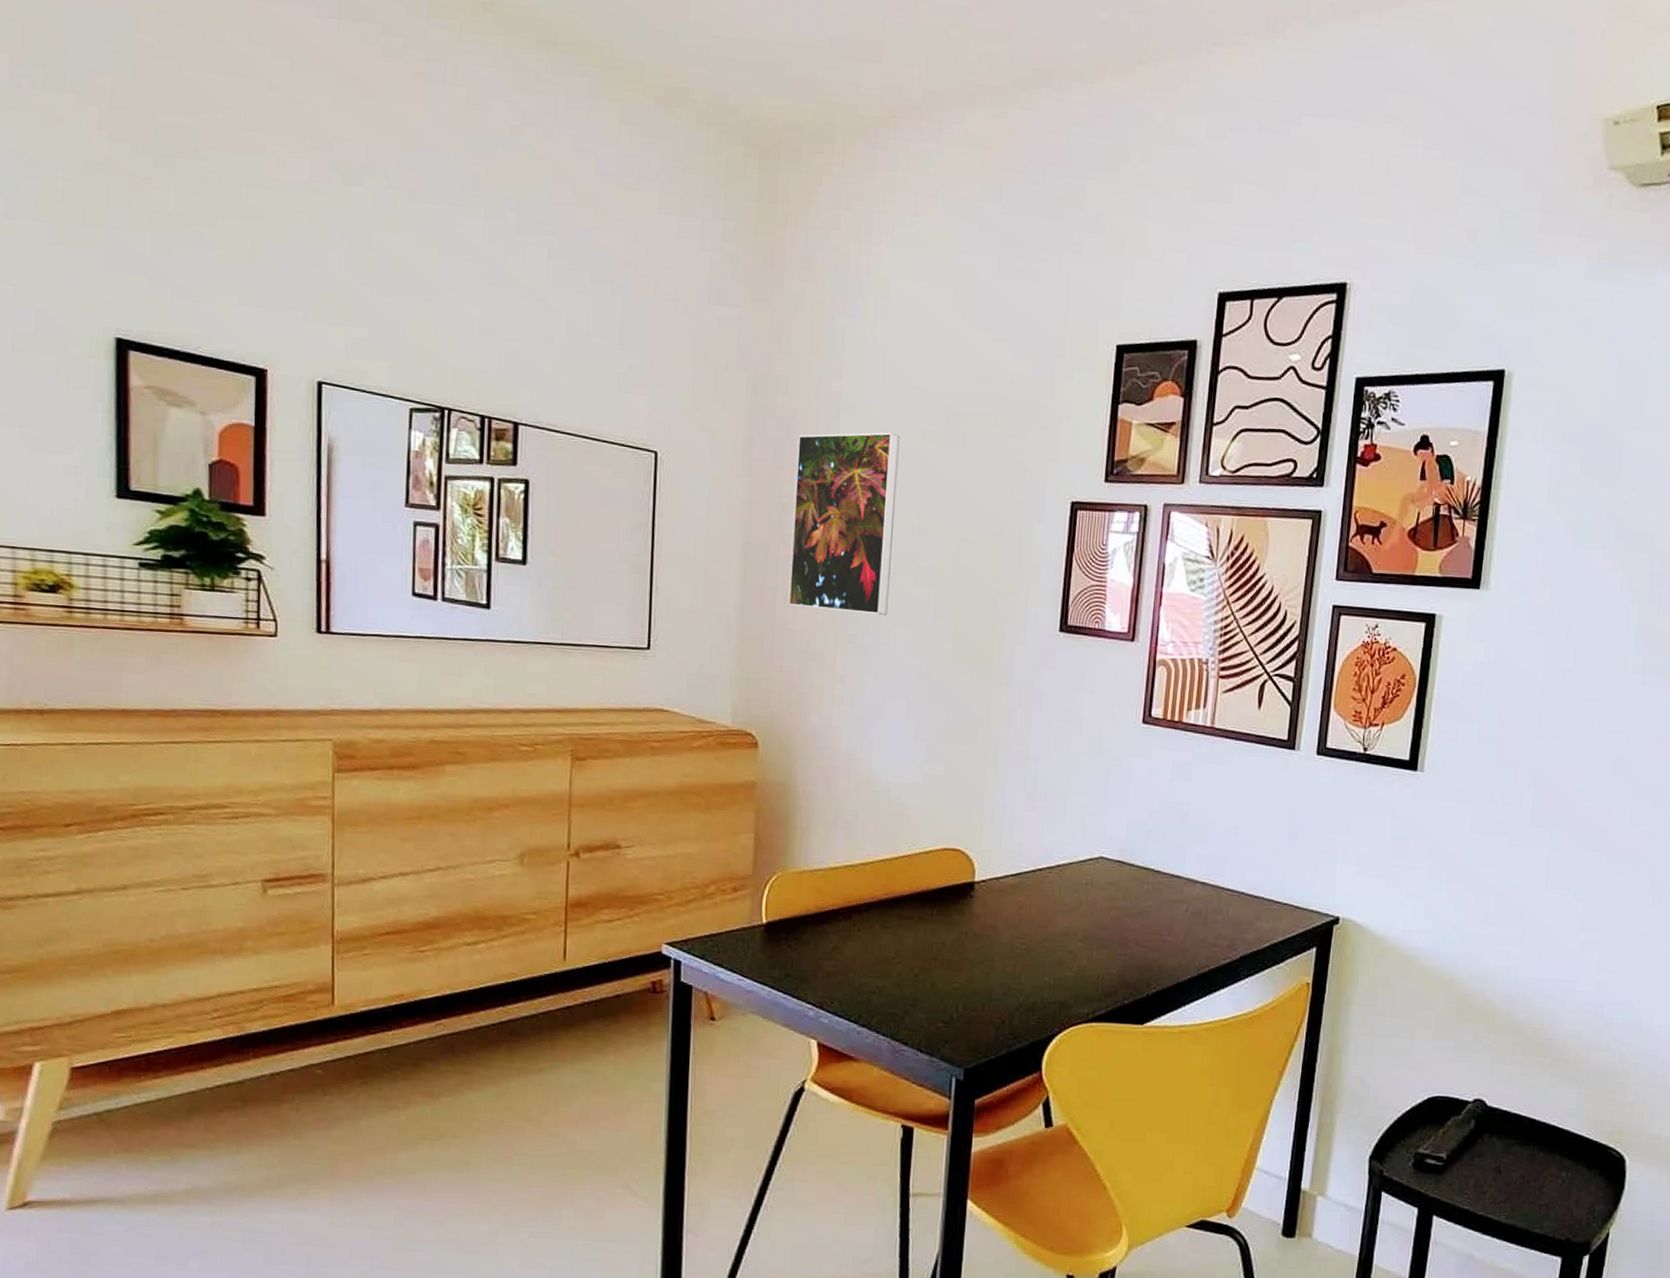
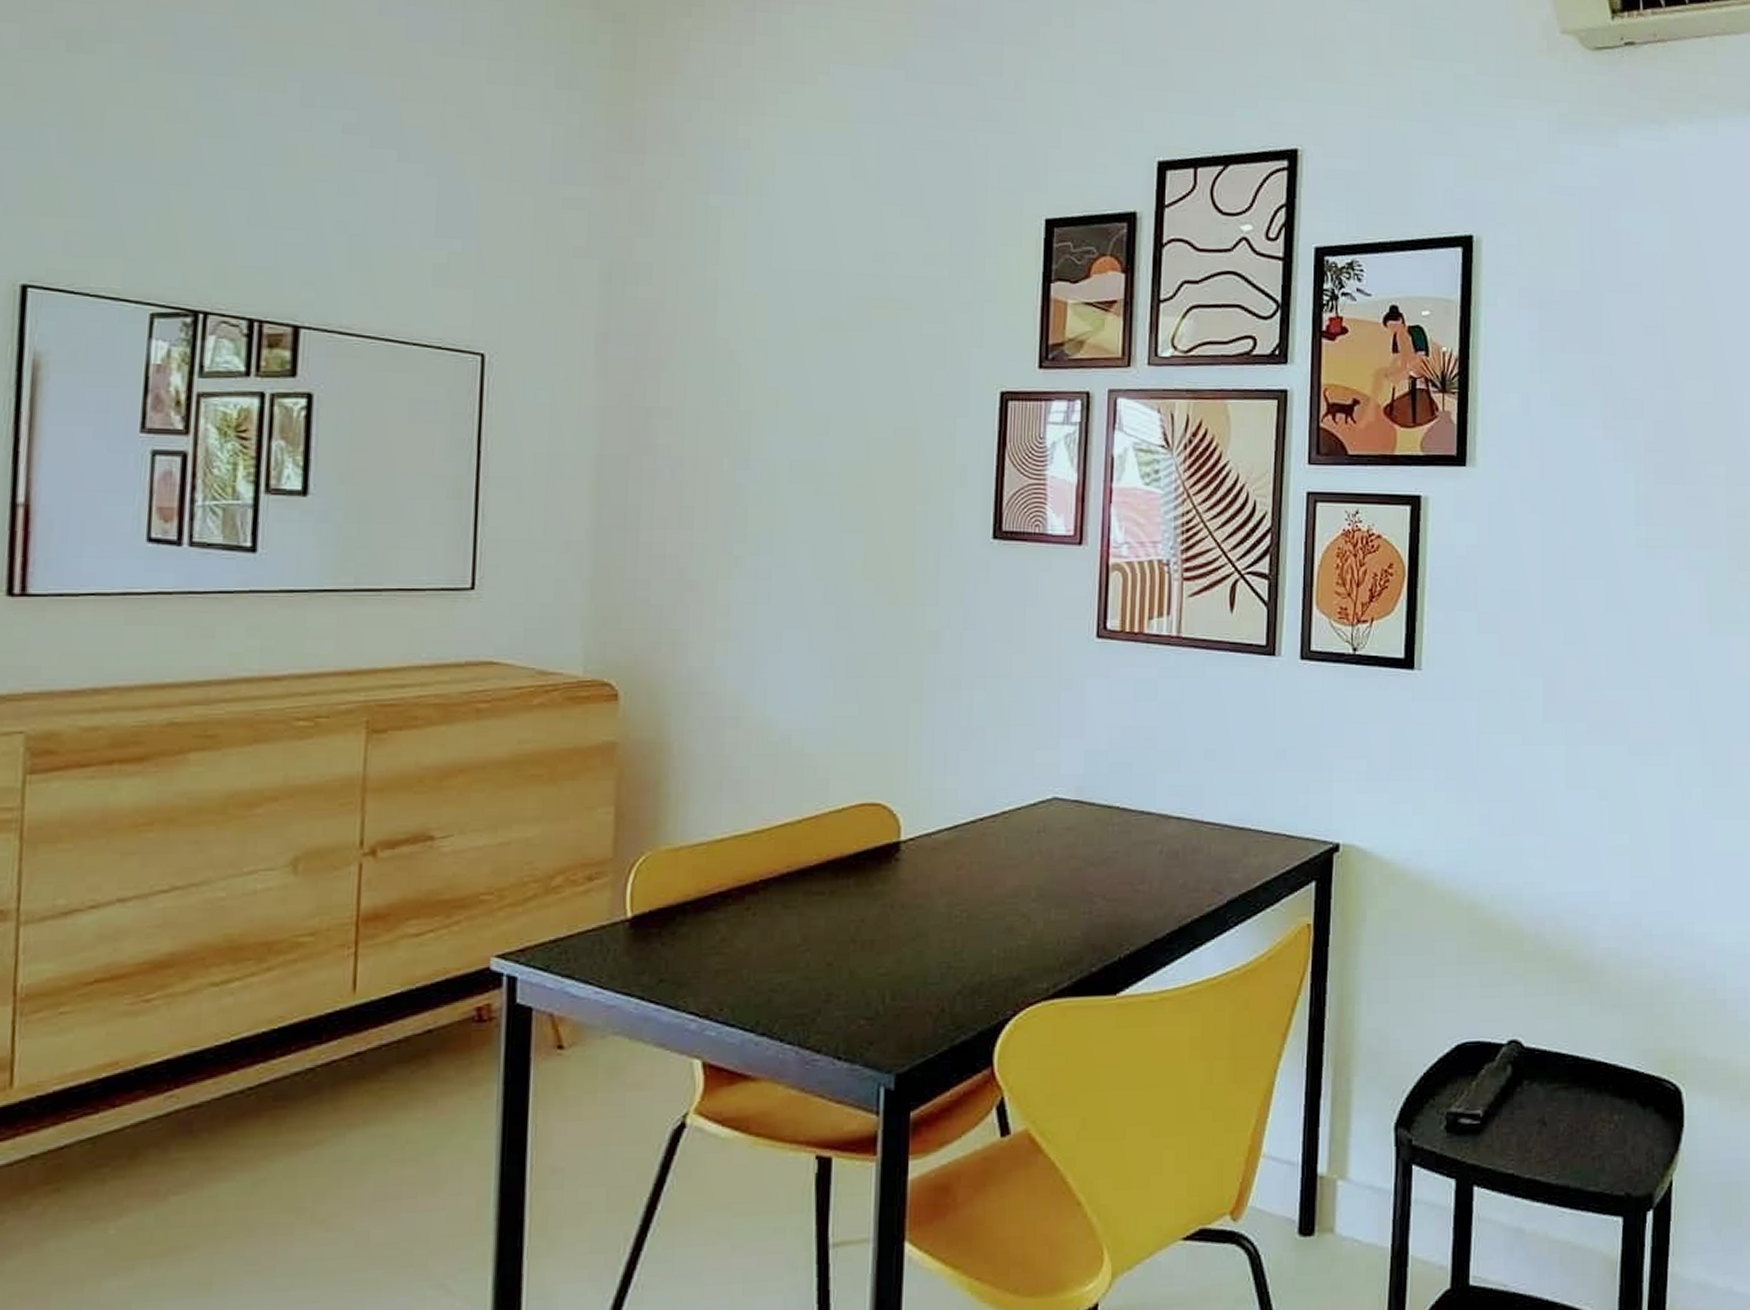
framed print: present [788,432,900,615] -> none [655,322,792,532]

